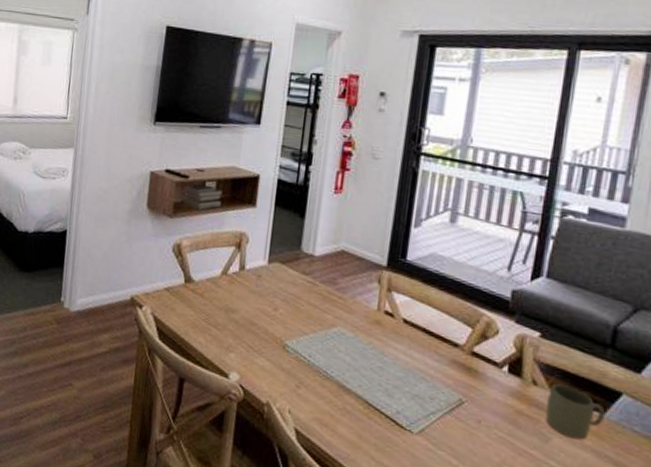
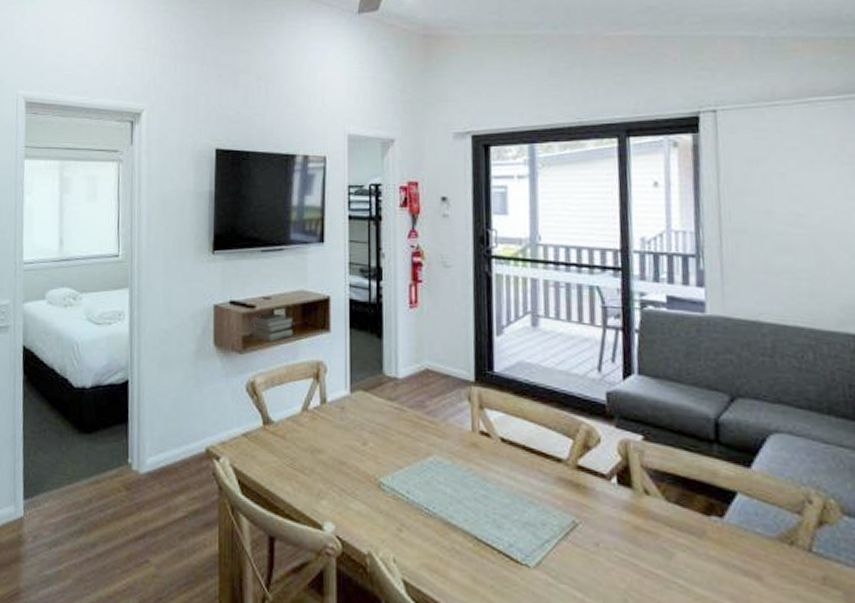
mug: present [545,384,606,440] -> none [663,490,725,551]

